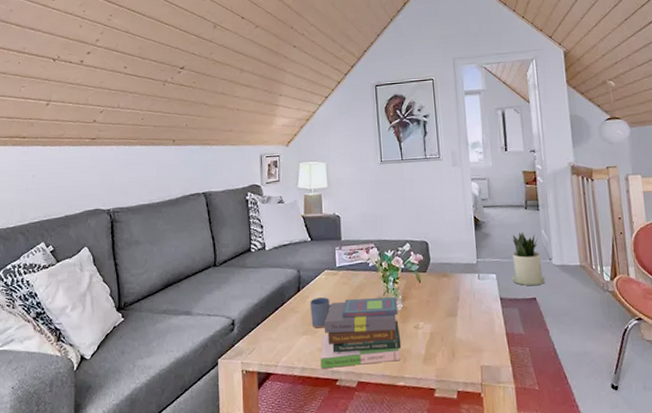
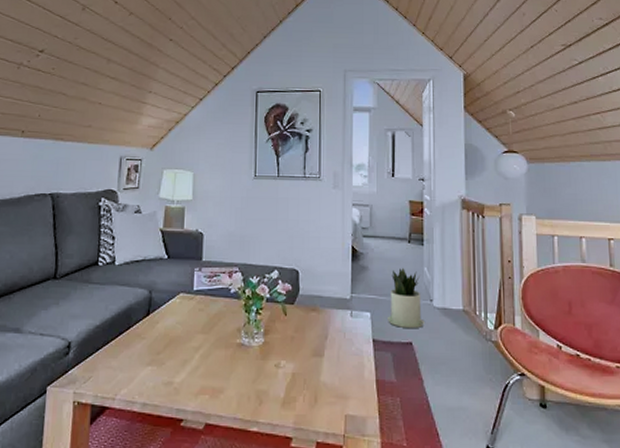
mug: present [310,297,331,329] -> none [159,324,184,359]
books: present [320,297,402,368] -> none [165,329,259,406]

